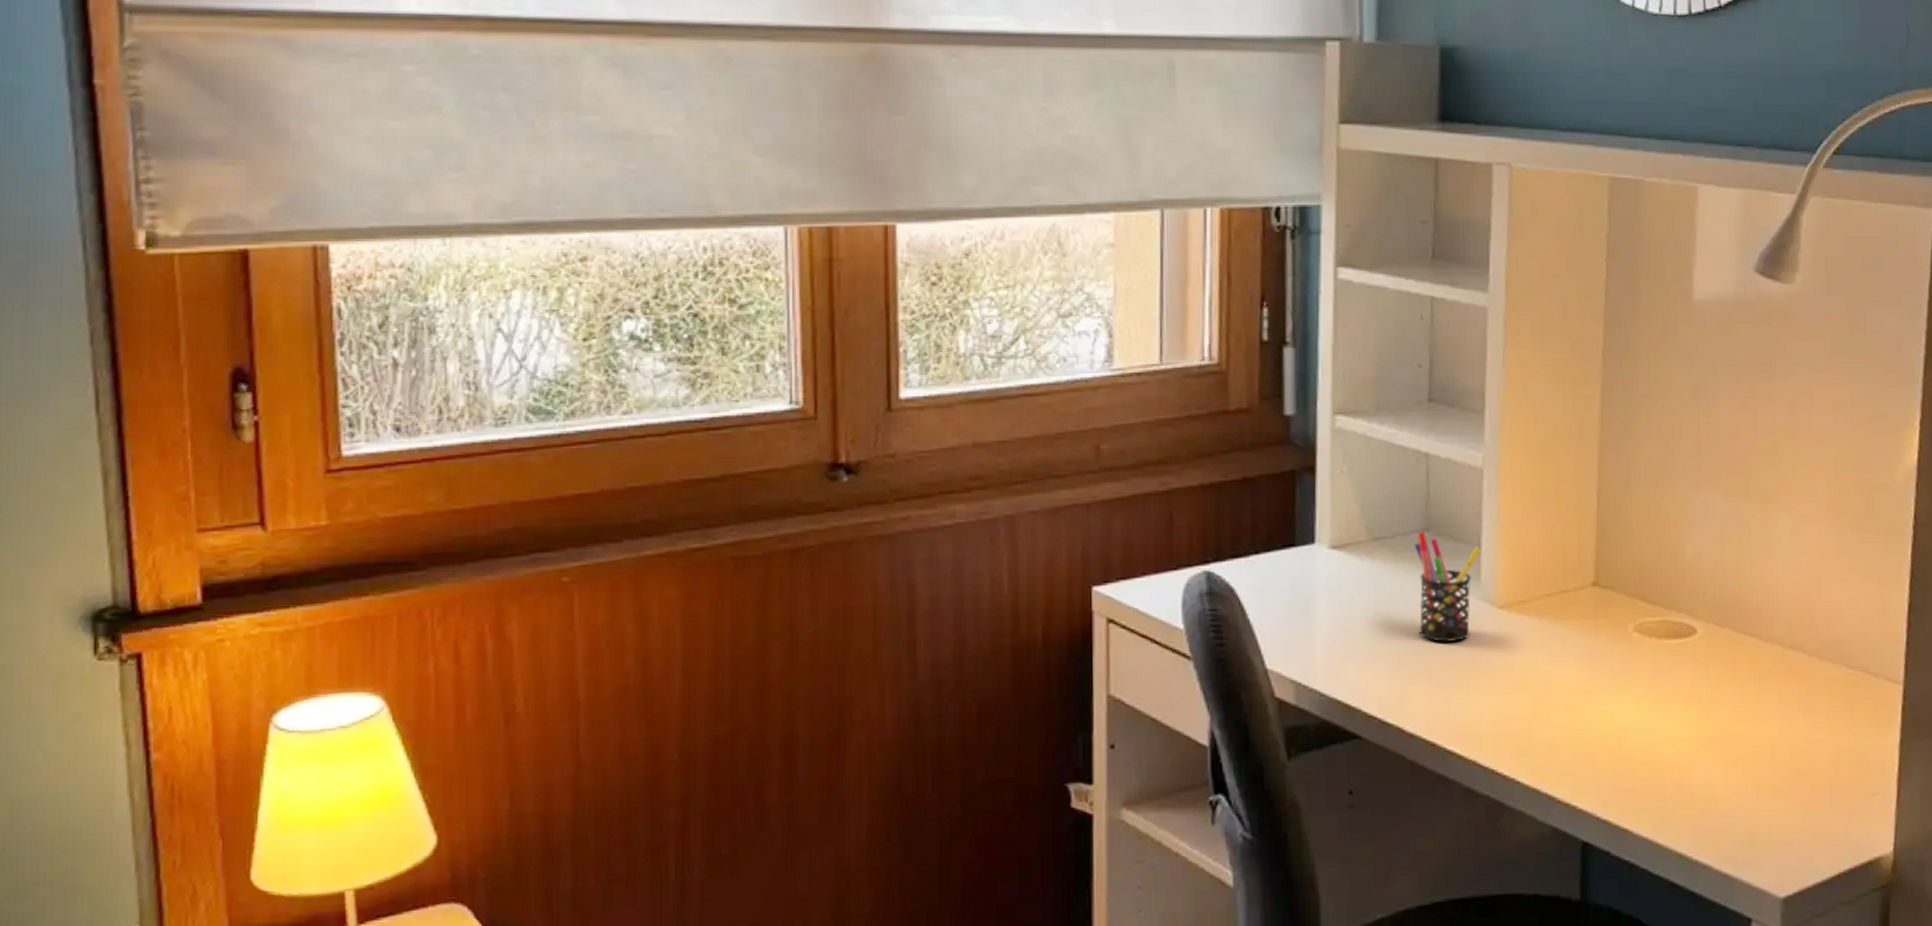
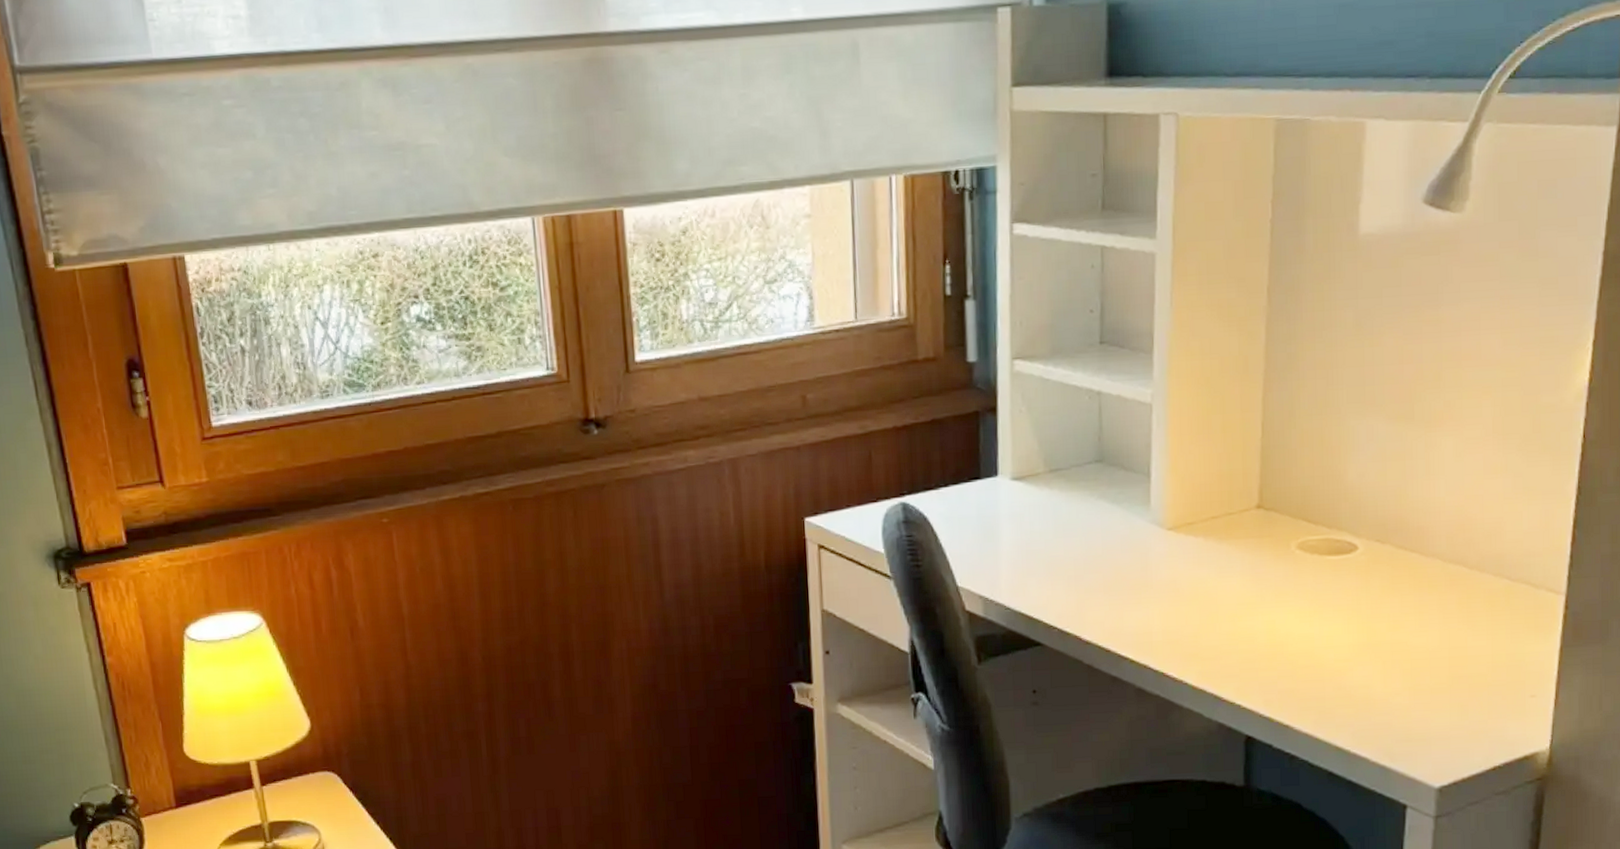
pen holder: present [1414,531,1481,643] -> none [1088,463,1150,562]

